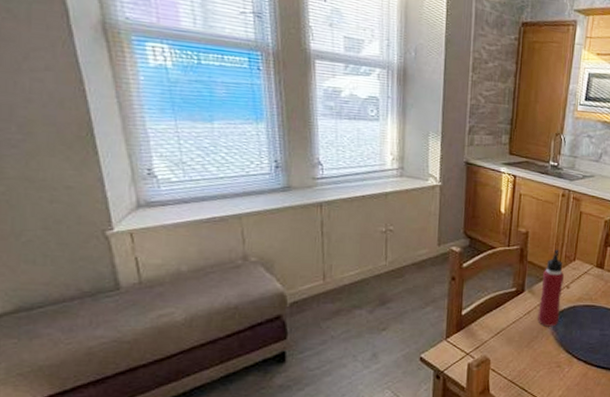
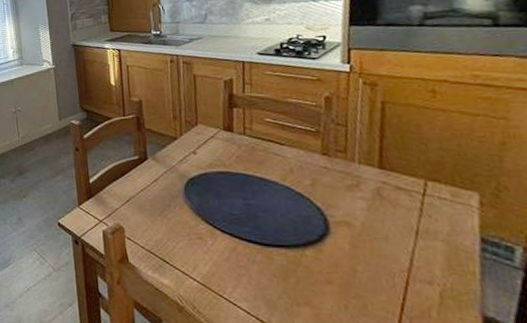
water bottle: present [538,249,565,327] -> none [164,114,191,195]

